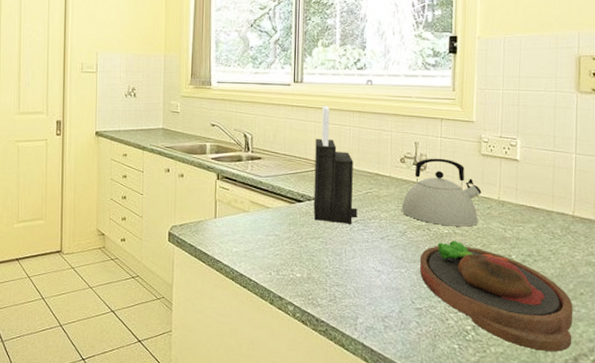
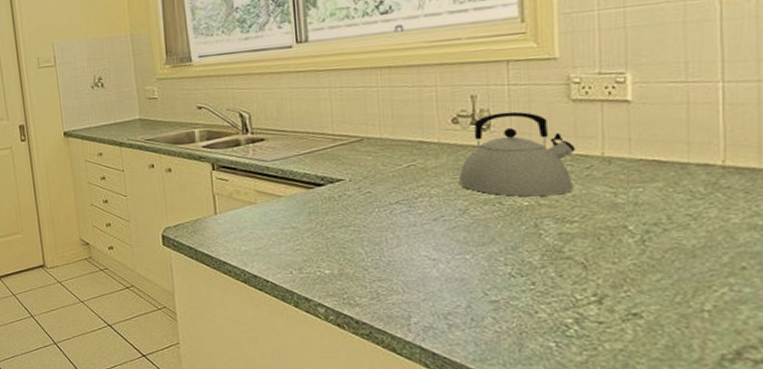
knife block: present [313,106,358,224] -> none [333,66,398,207]
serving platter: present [420,240,573,352] -> none [492,214,731,345]

